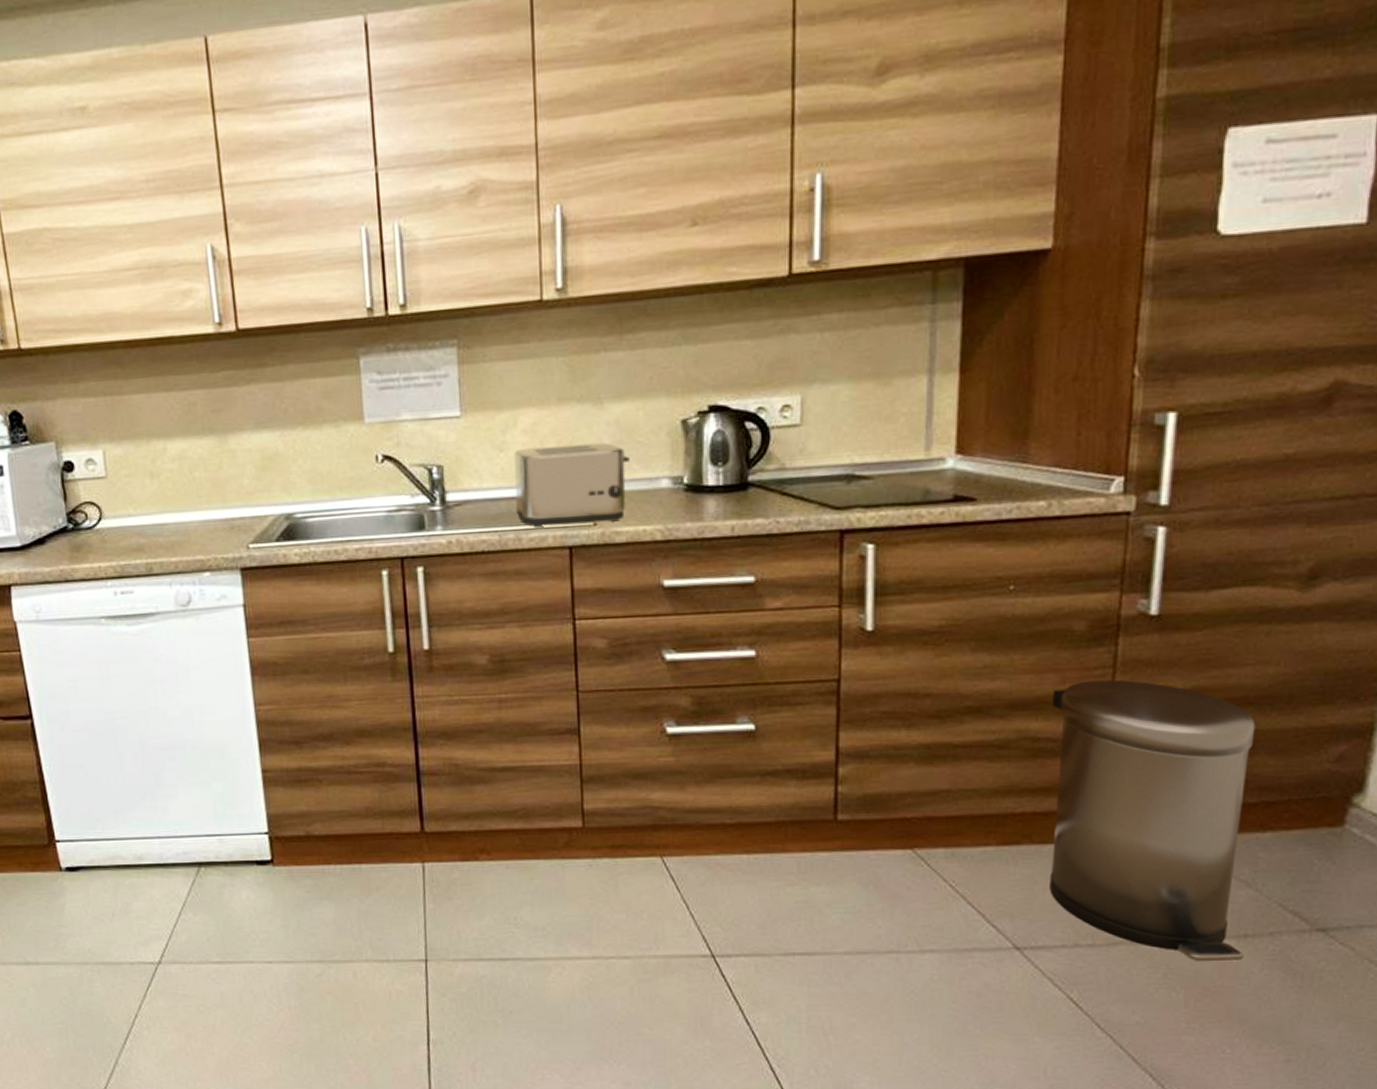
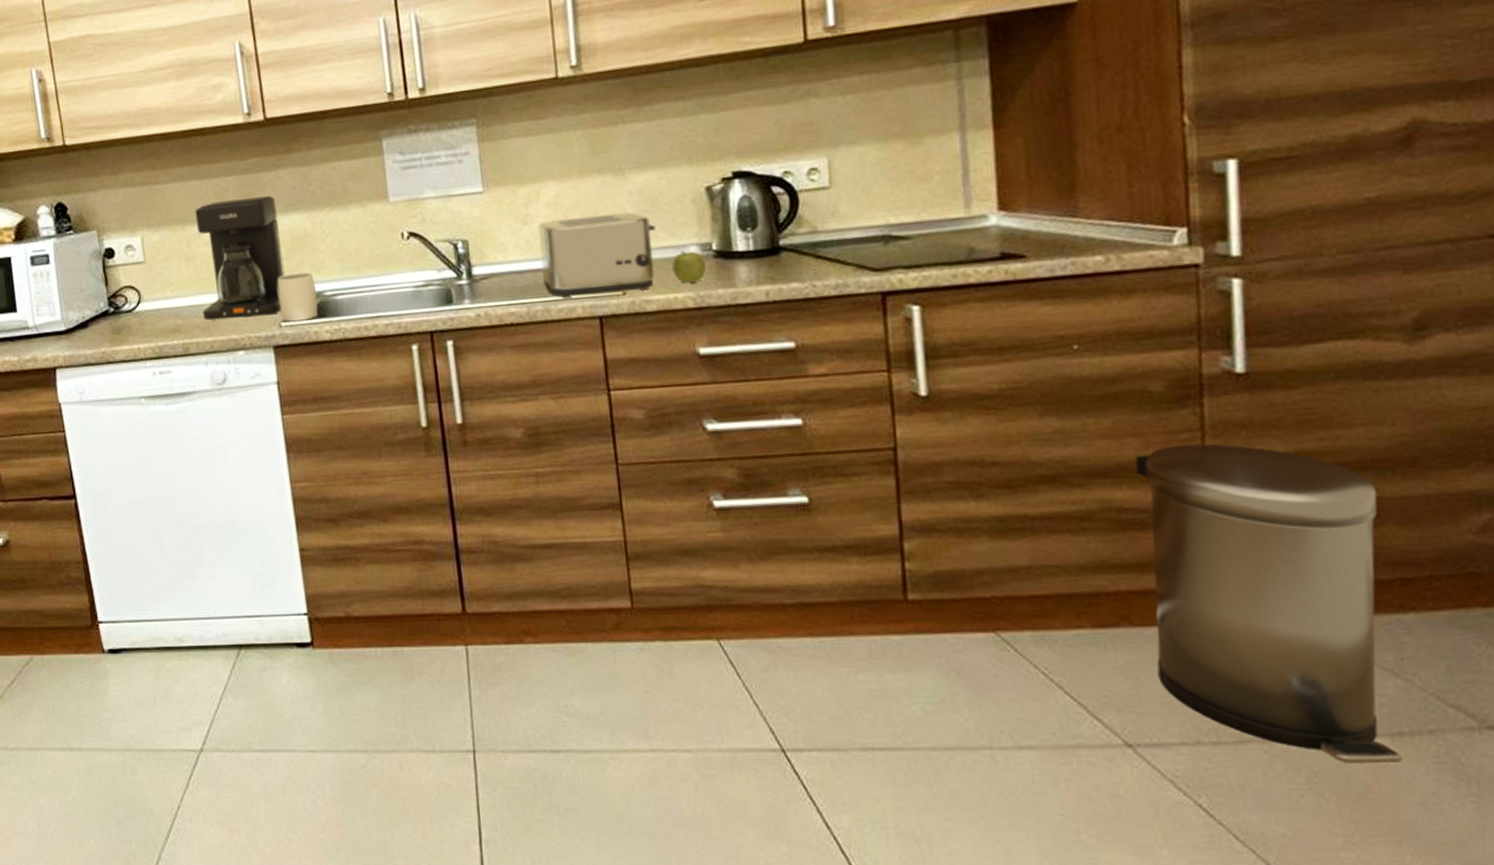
coffee maker: none [160,412,254,540] -> present [194,196,285,321]
mug: none [246,493,288,544] -> present [277,272,318,322]
fruit: none [643,483,676,516] -> present [672,251,706,283]

